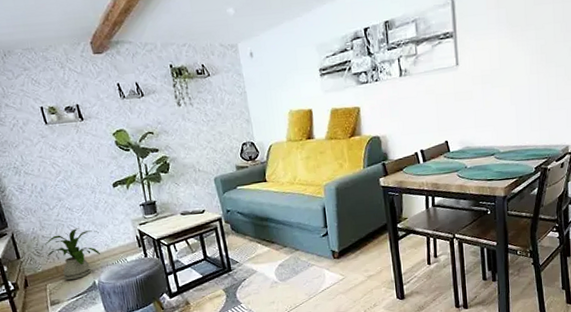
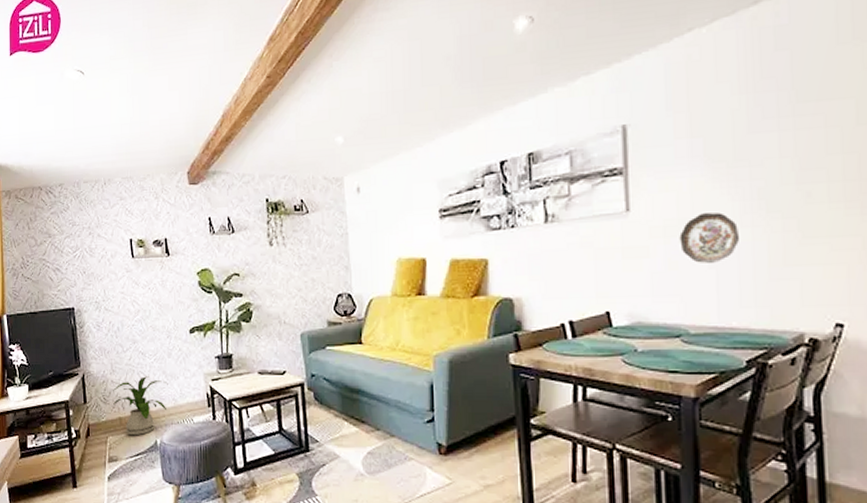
decorative plate: none [492,64,530,102] -> present [679,213,740,263]

